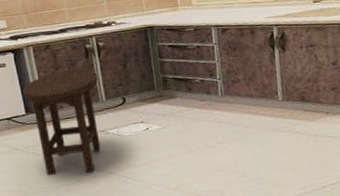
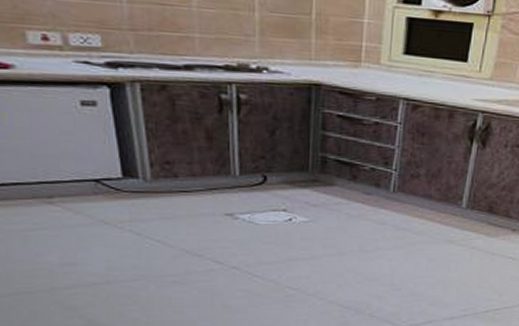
stool: present [23,69,101,176] -> none [120,125,233,264]

